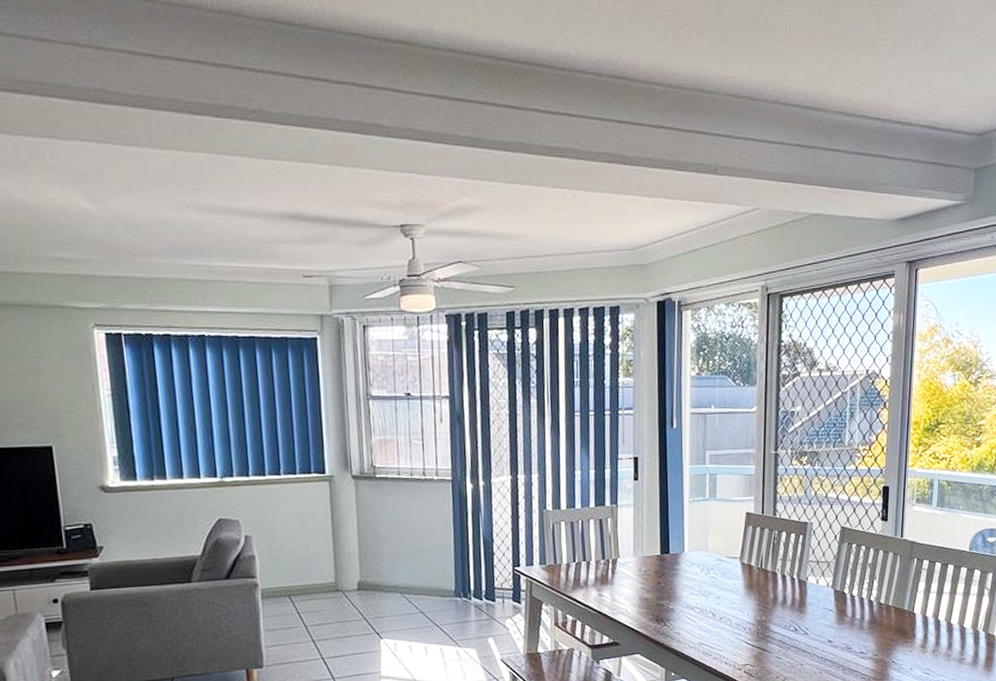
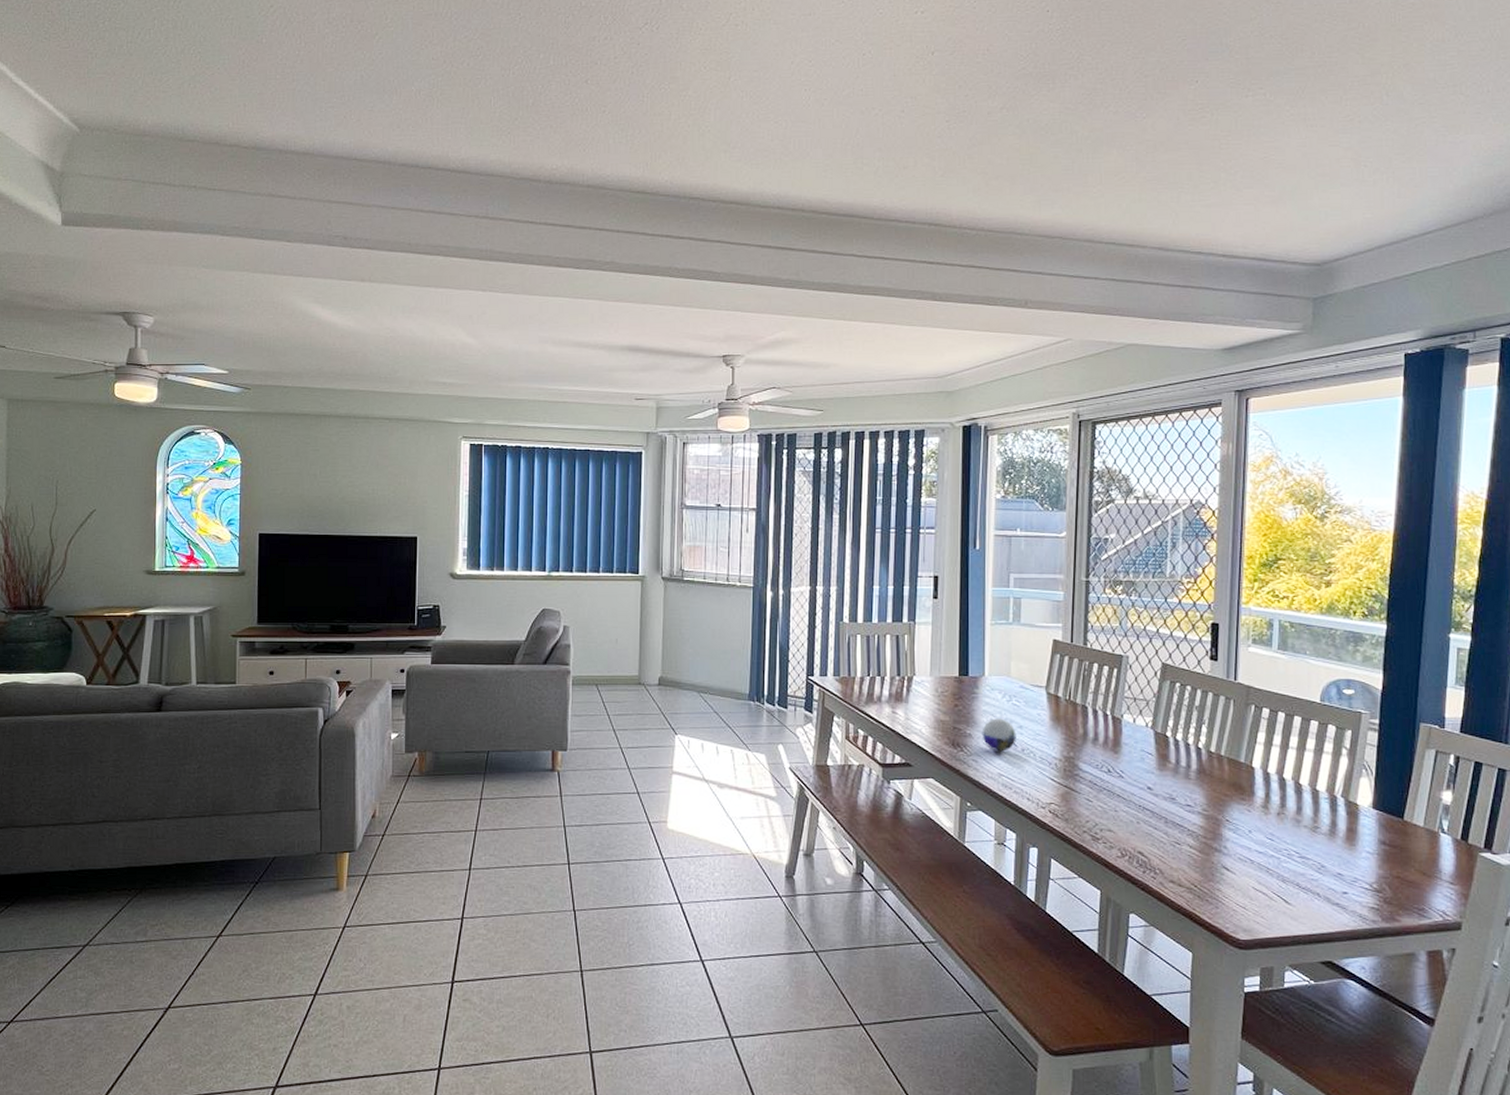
decorative orb: none [683,591,715,623] -> present [982,718,1016,752]

